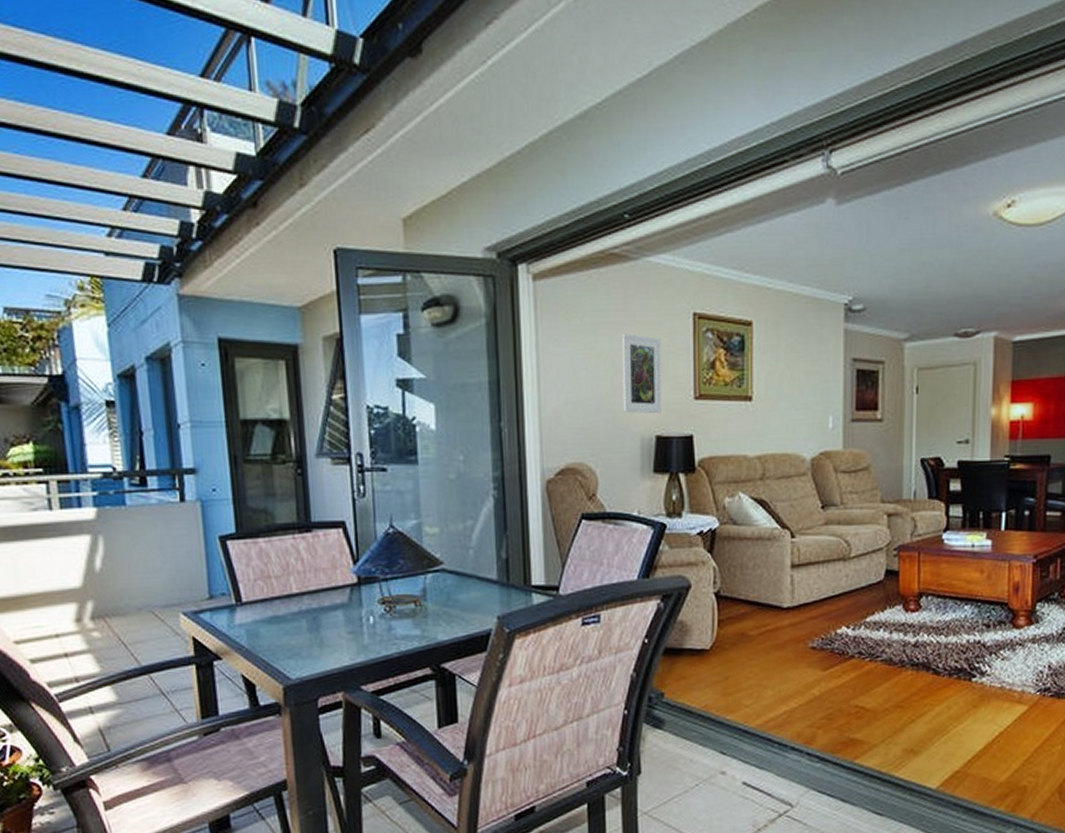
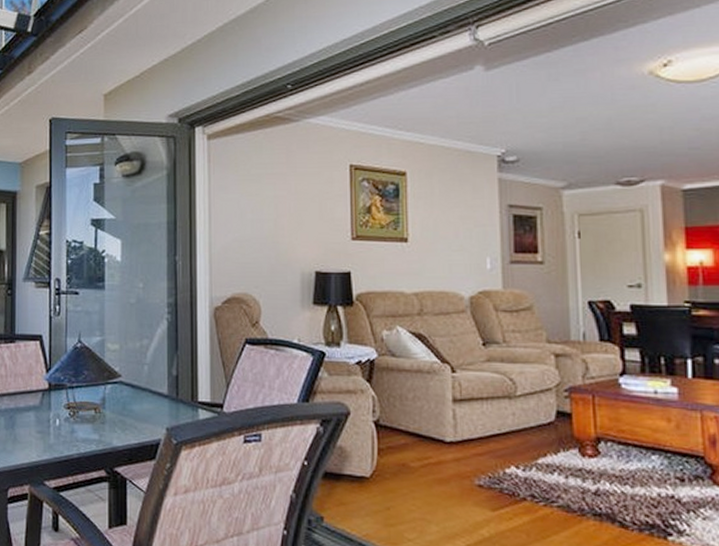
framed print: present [621,334,661,414] -> none [284,183,320,252]

